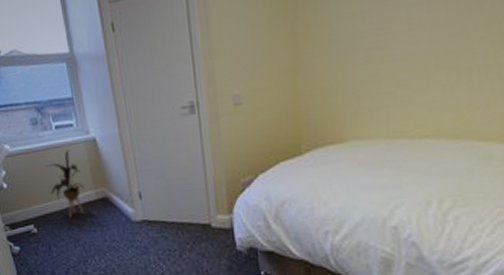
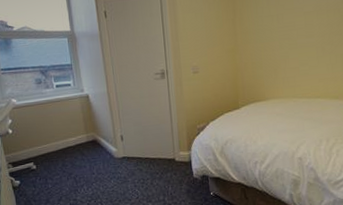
house plant: present [45,150,85,217] -> none [46,103,78,156]

